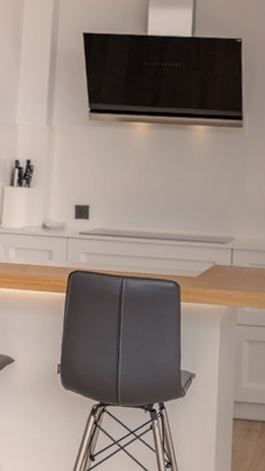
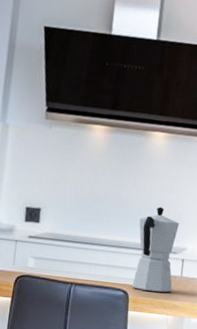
moka pot: none [183,198,226,283] -> present [132,207,179,293]

